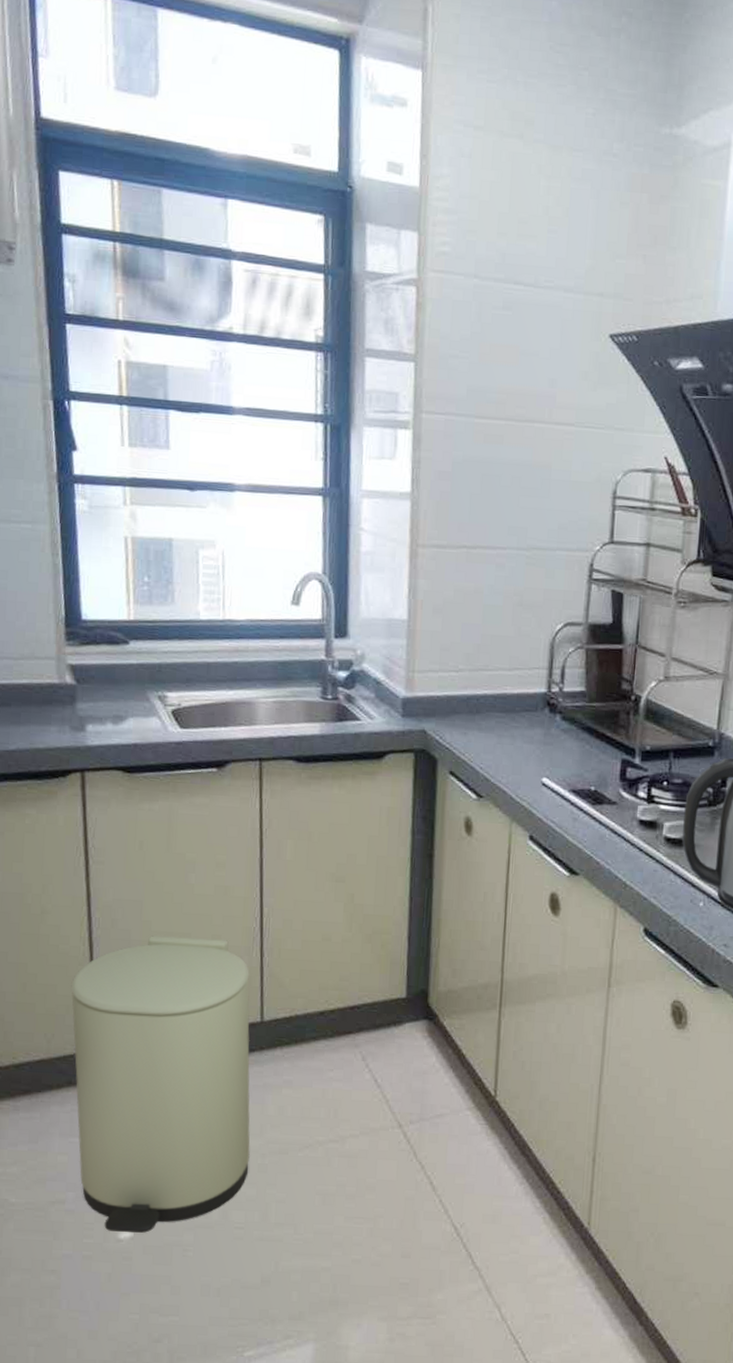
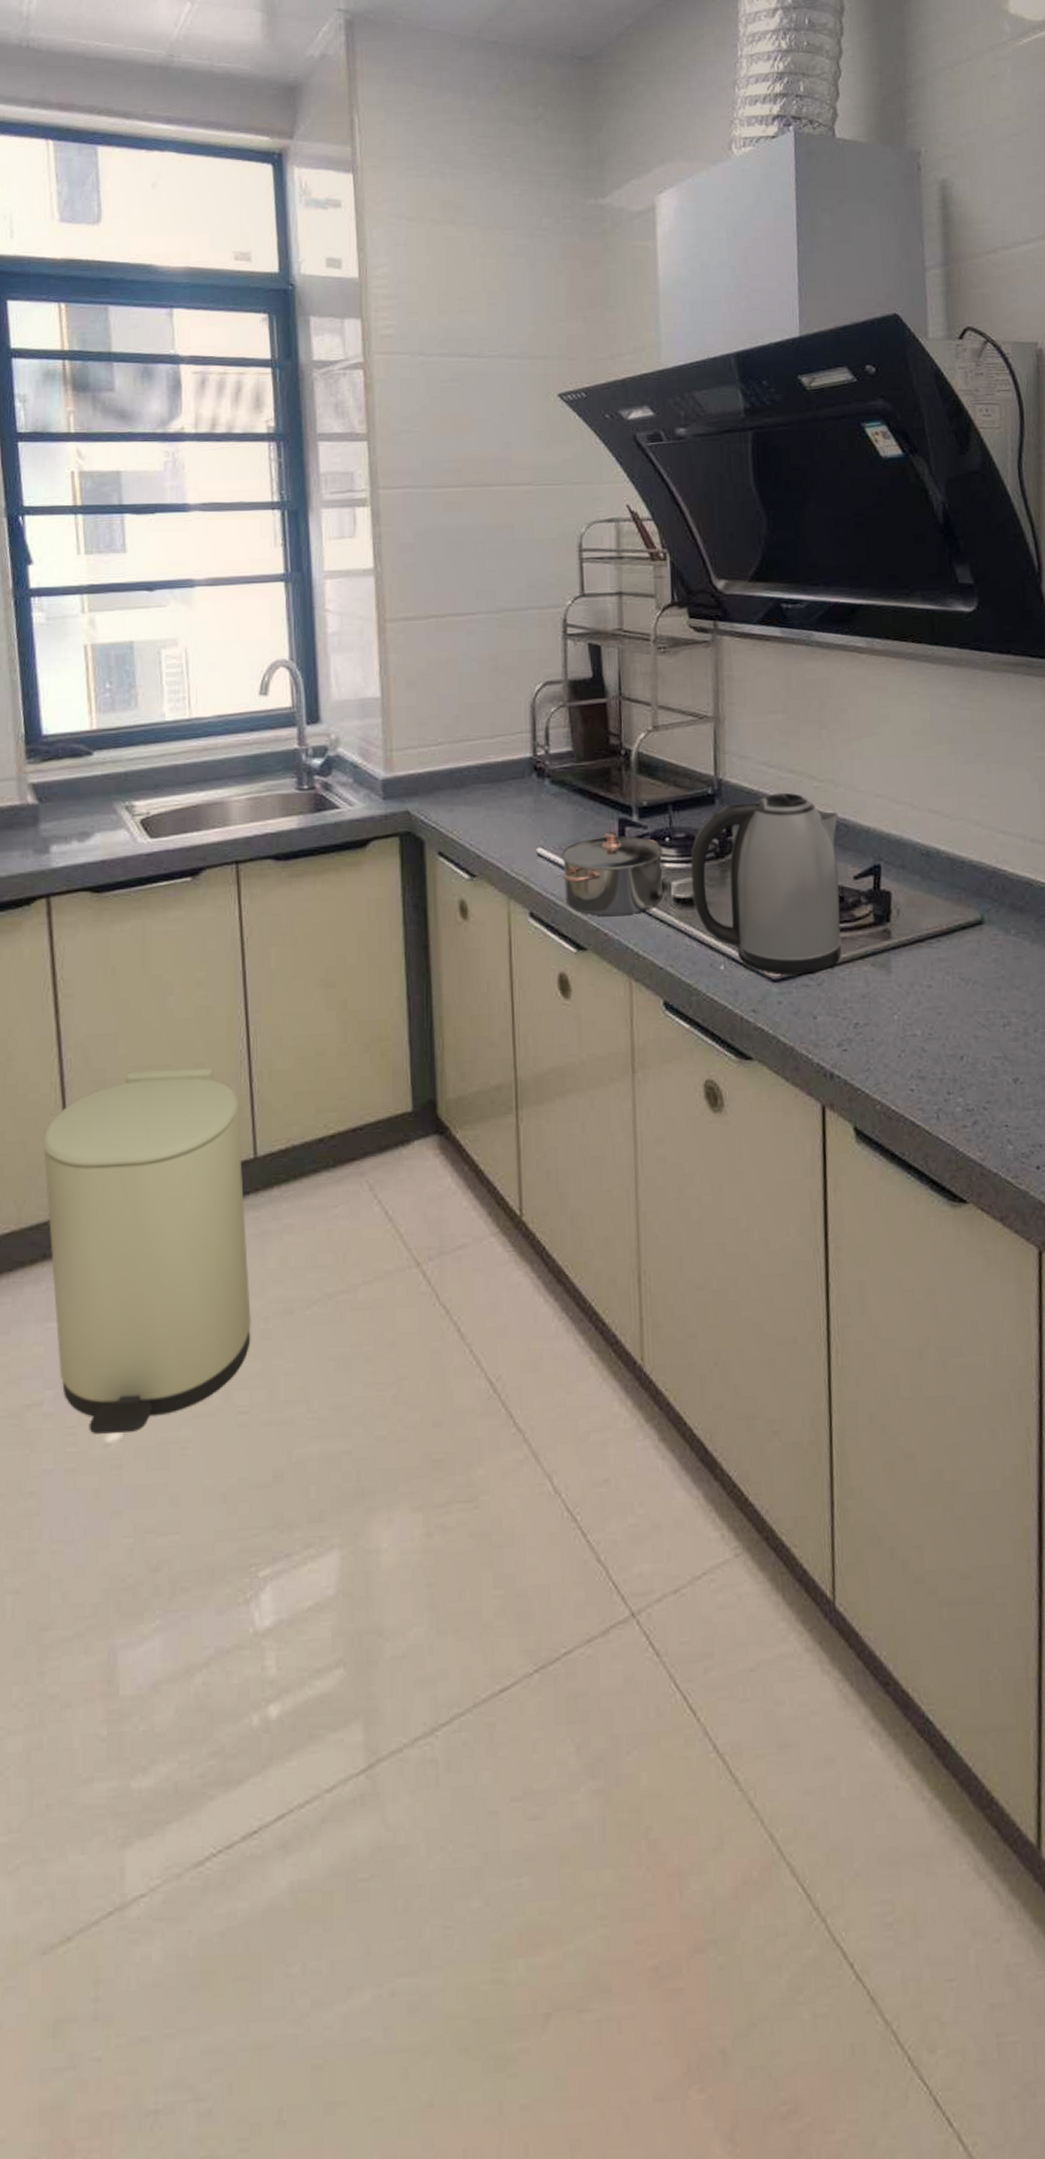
cooking pot: none [564,770,660,848] -> present [561,832,664,917]

